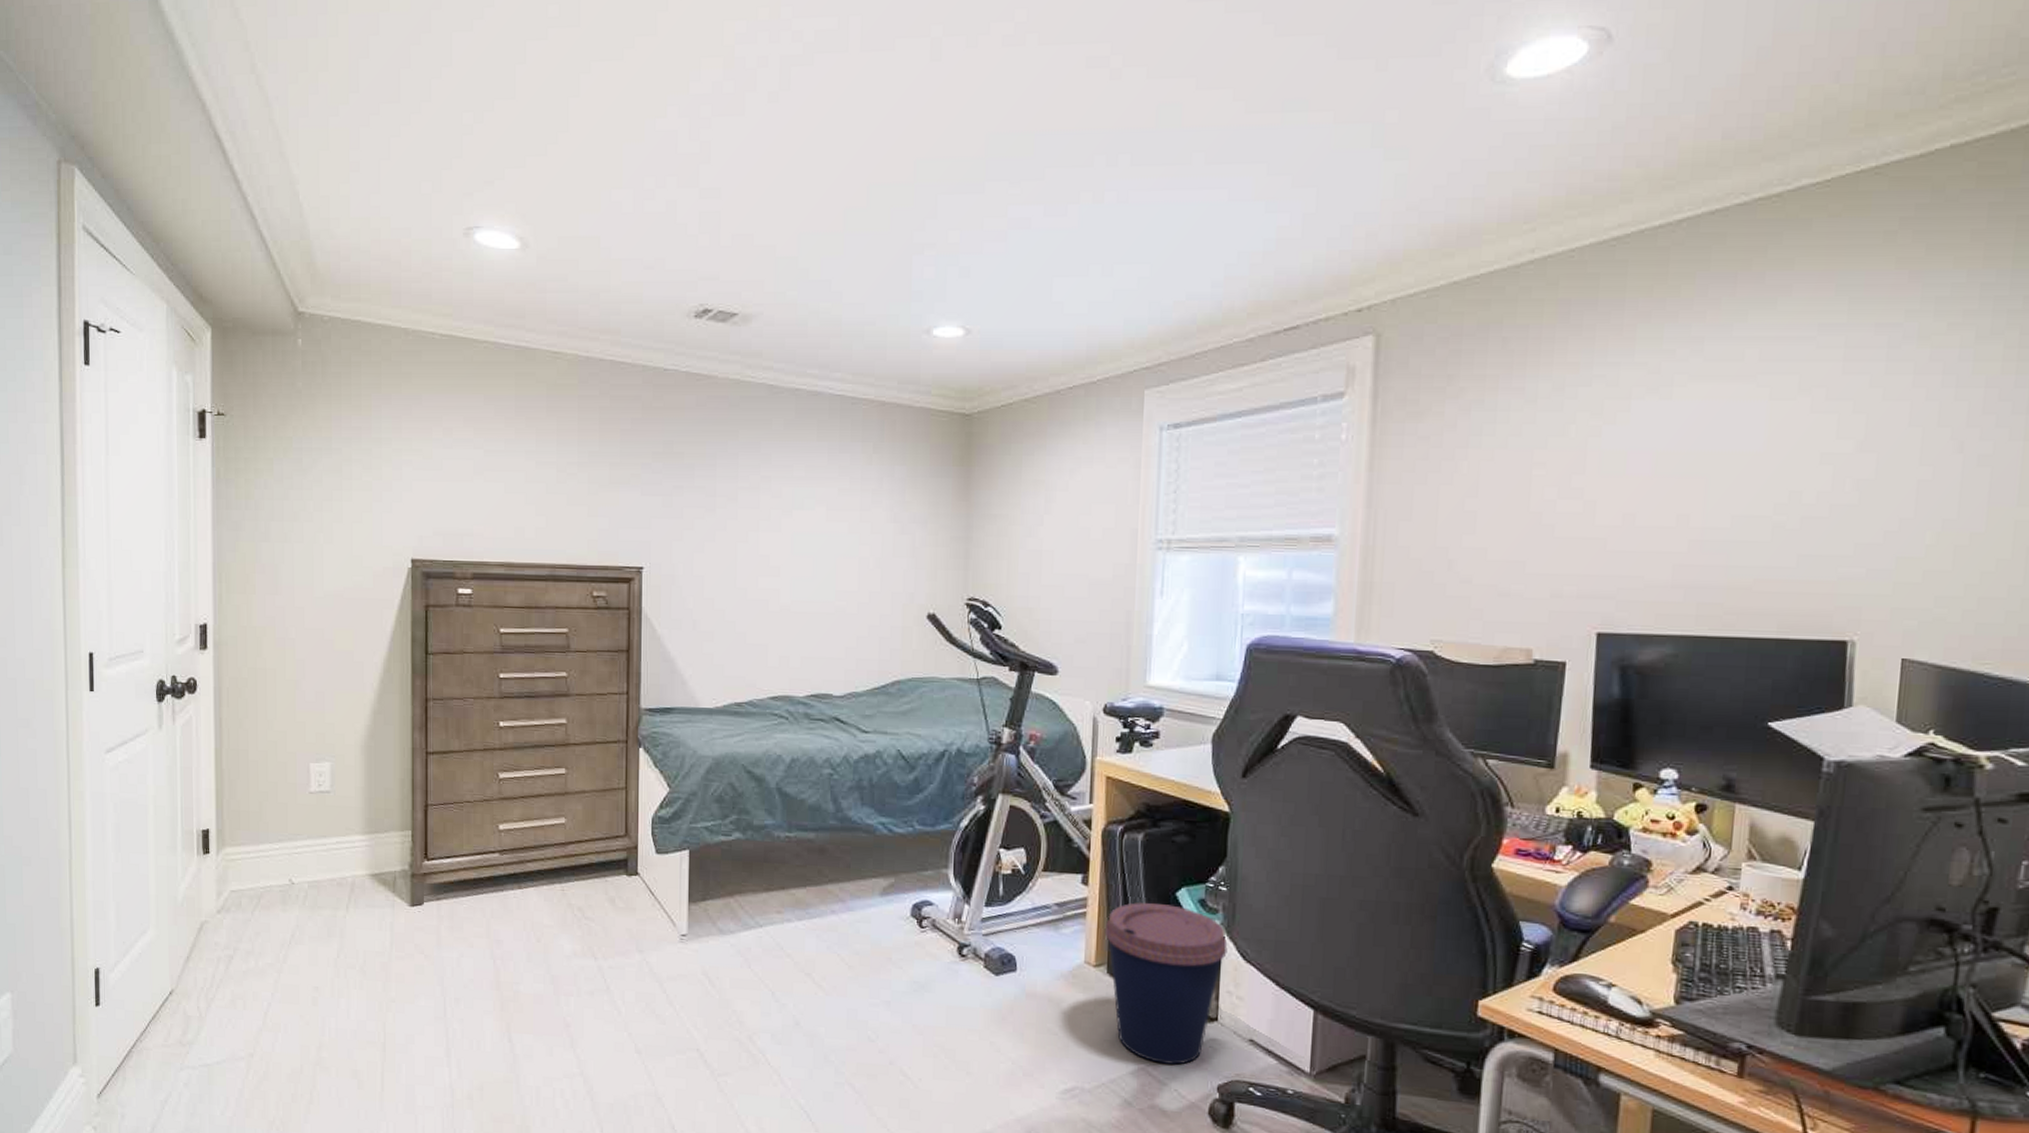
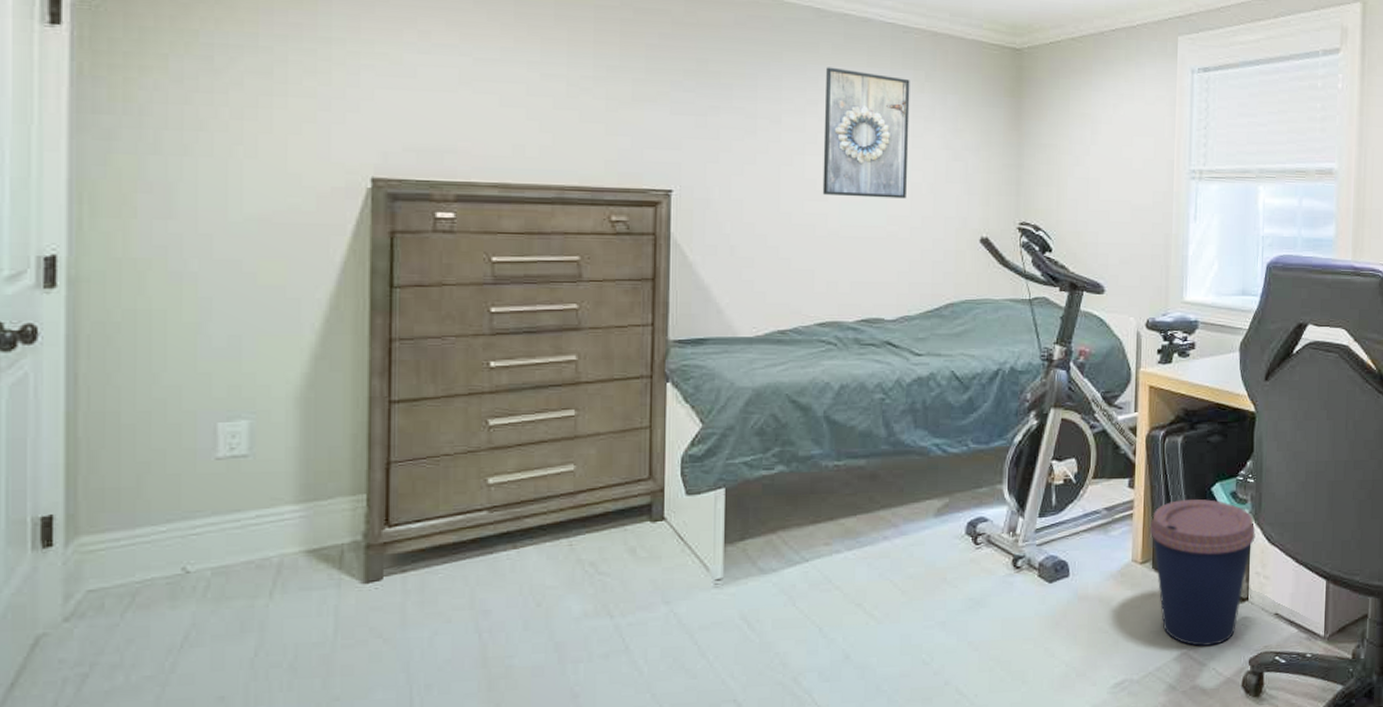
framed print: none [775,443,858,574] -> present [822,67,910,199]

